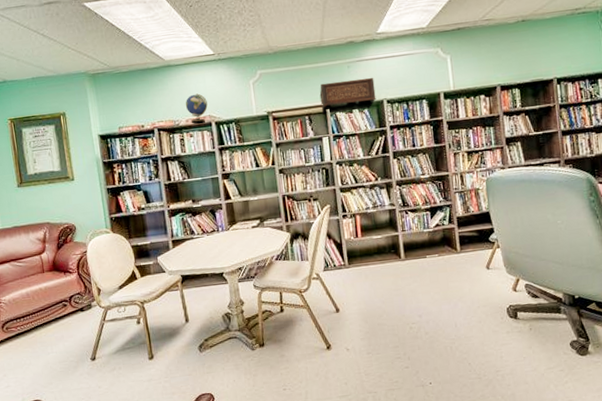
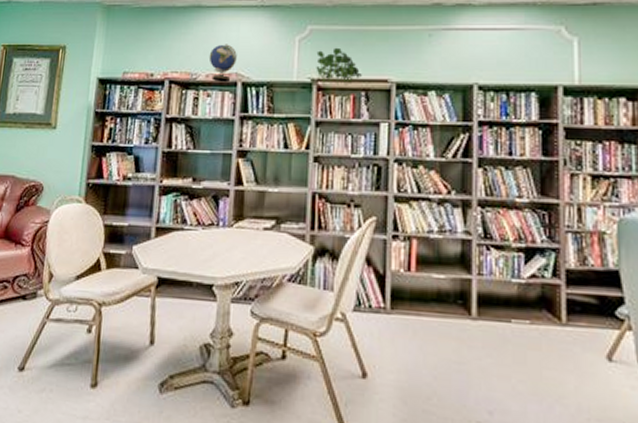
plant: none [267,85,304,116] -> present [316,47,362,86]
decorative box: present [319,77,376,115] -> none [384,52,464,94]

